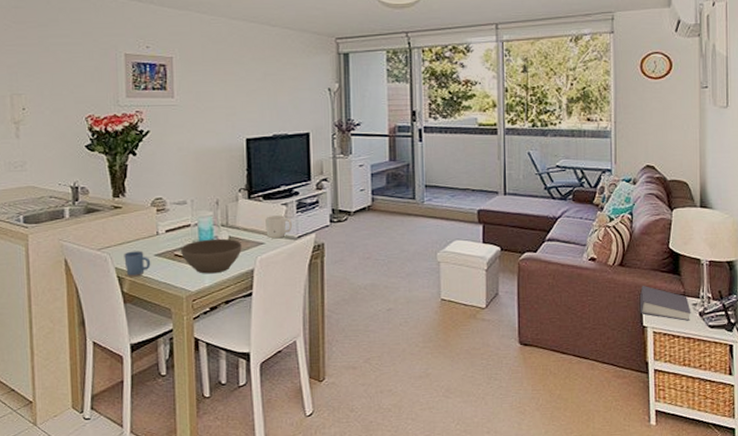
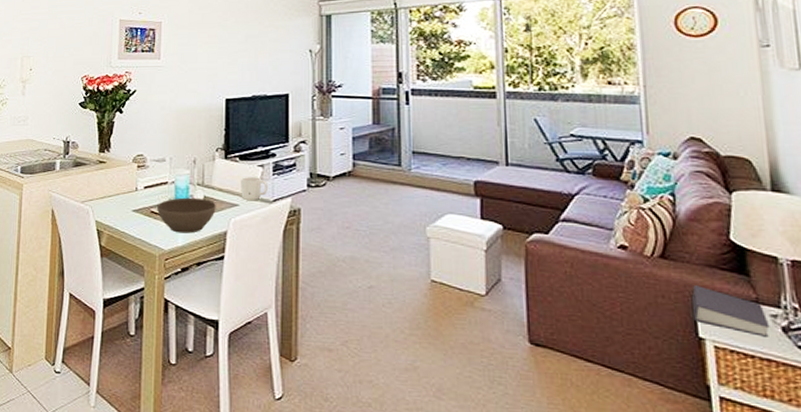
mug: present [124,251,151,277] -> none [104,205,129,231]

